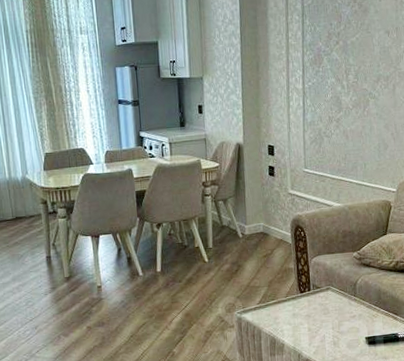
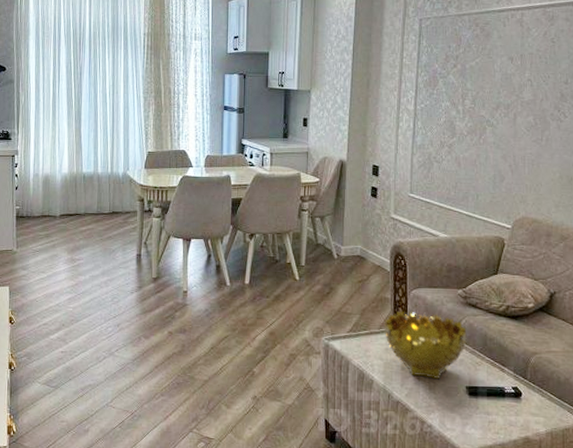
decorative bowl: none [290,276,364,335] -> present [385,311,467,379]

